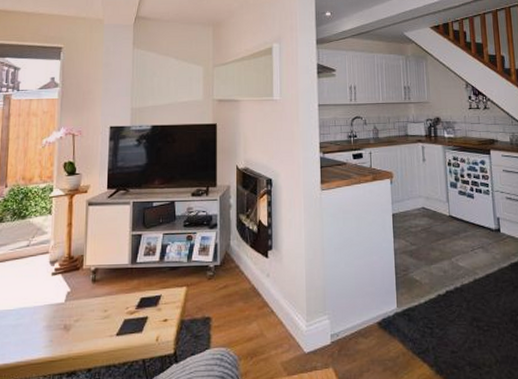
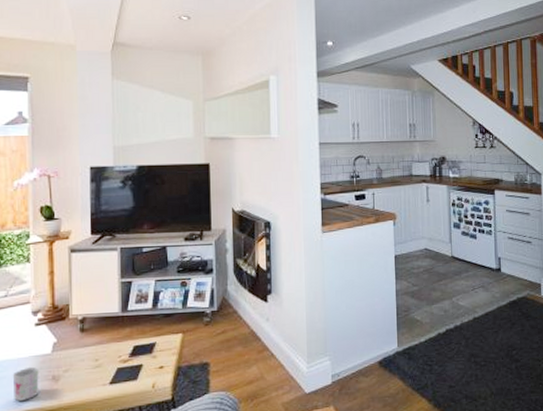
mug: none [28,315,52,349] -> present [12,366,39,401]

